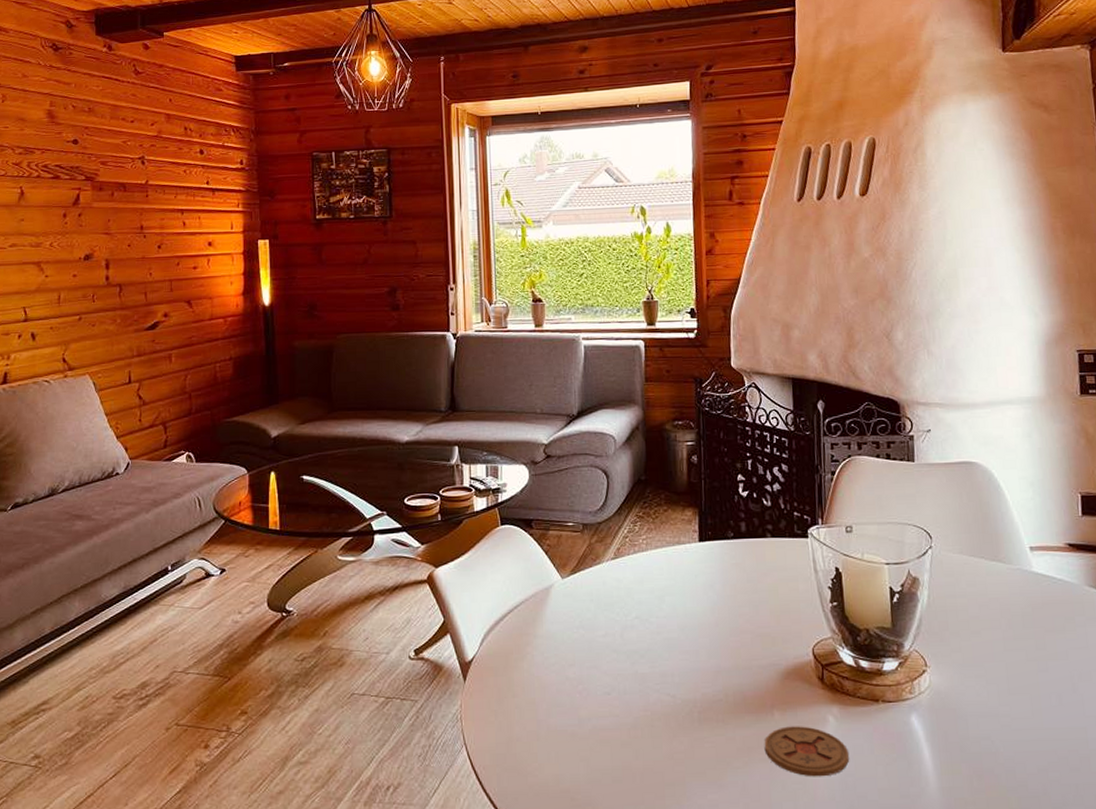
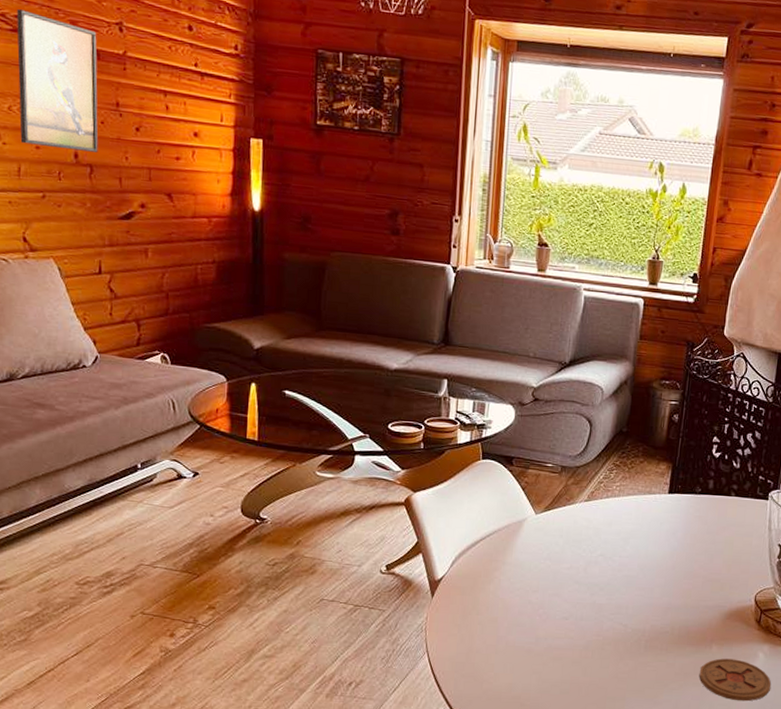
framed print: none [57,159,126,274] -> present [17,9,99,152]

